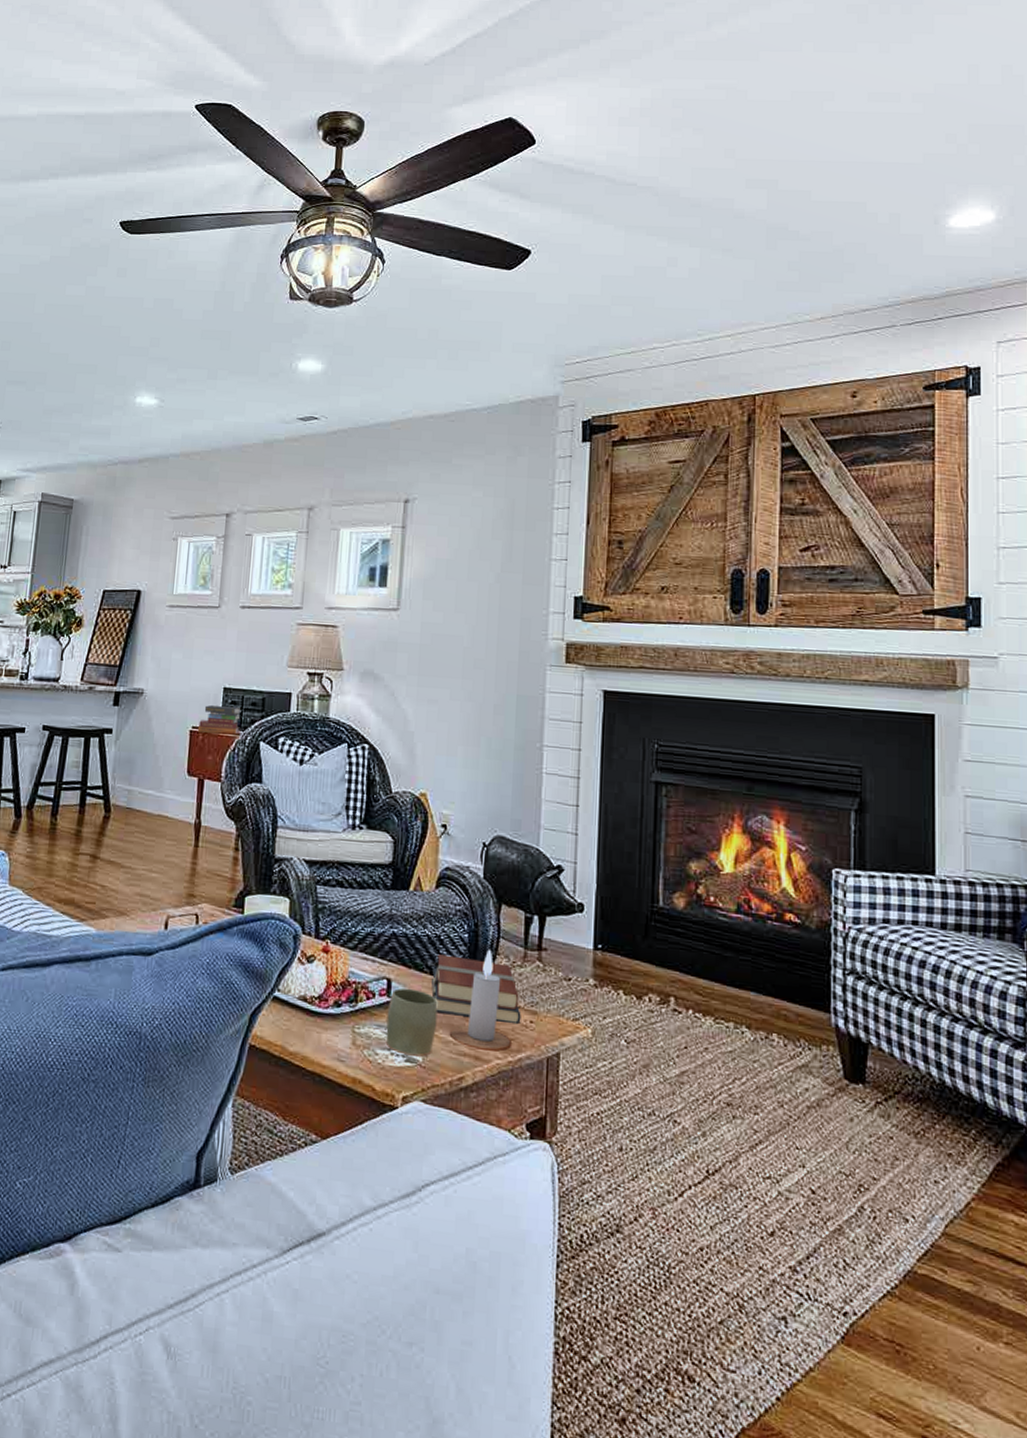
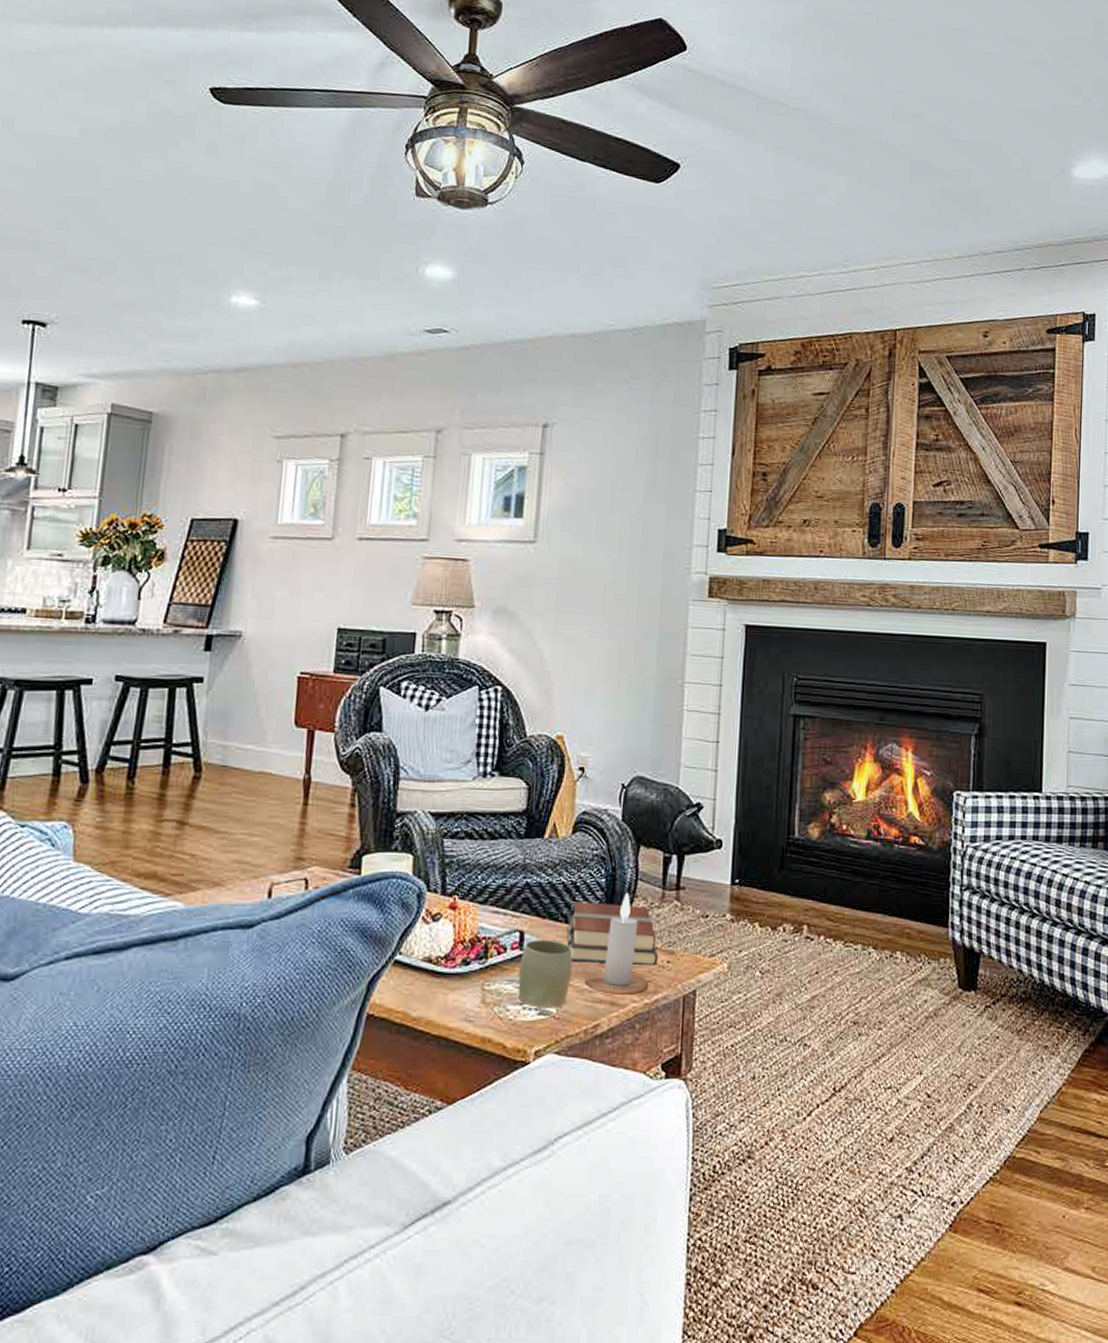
books: present [197,704,240,735] -> none [306,647,357,680]

